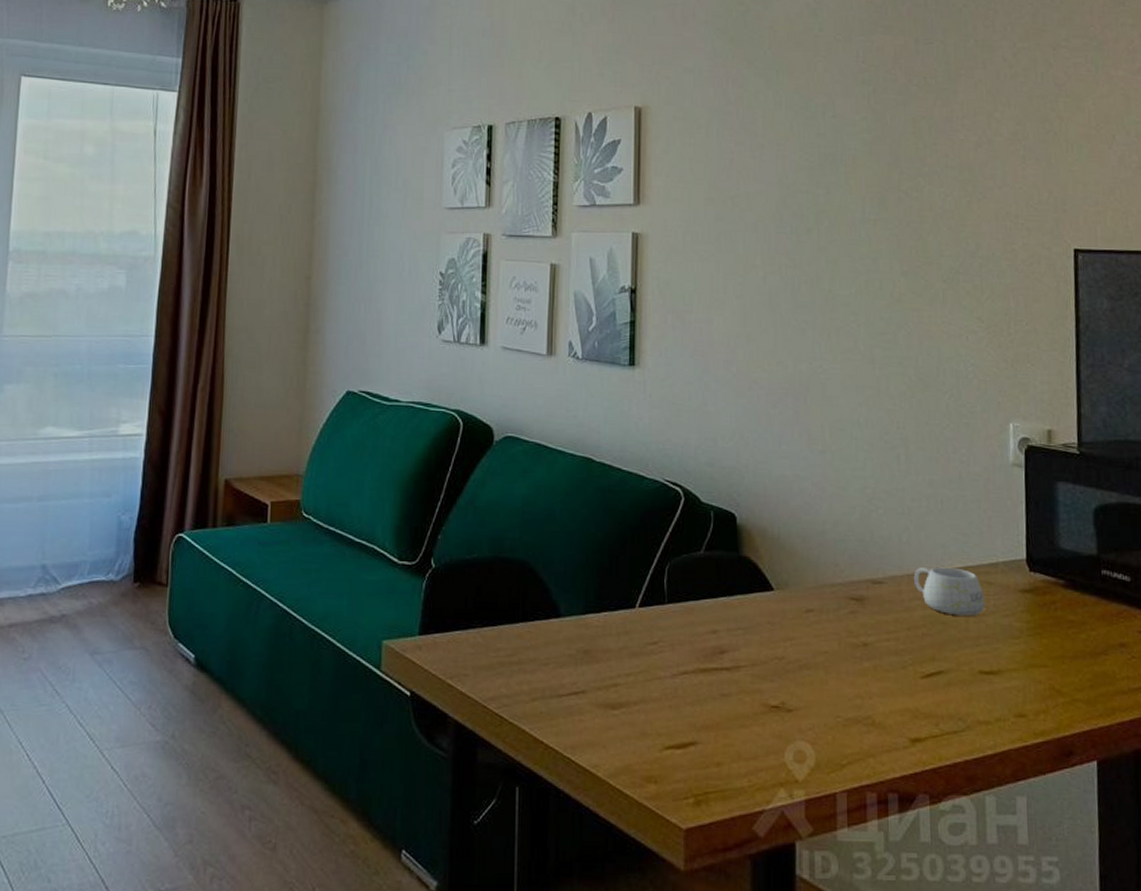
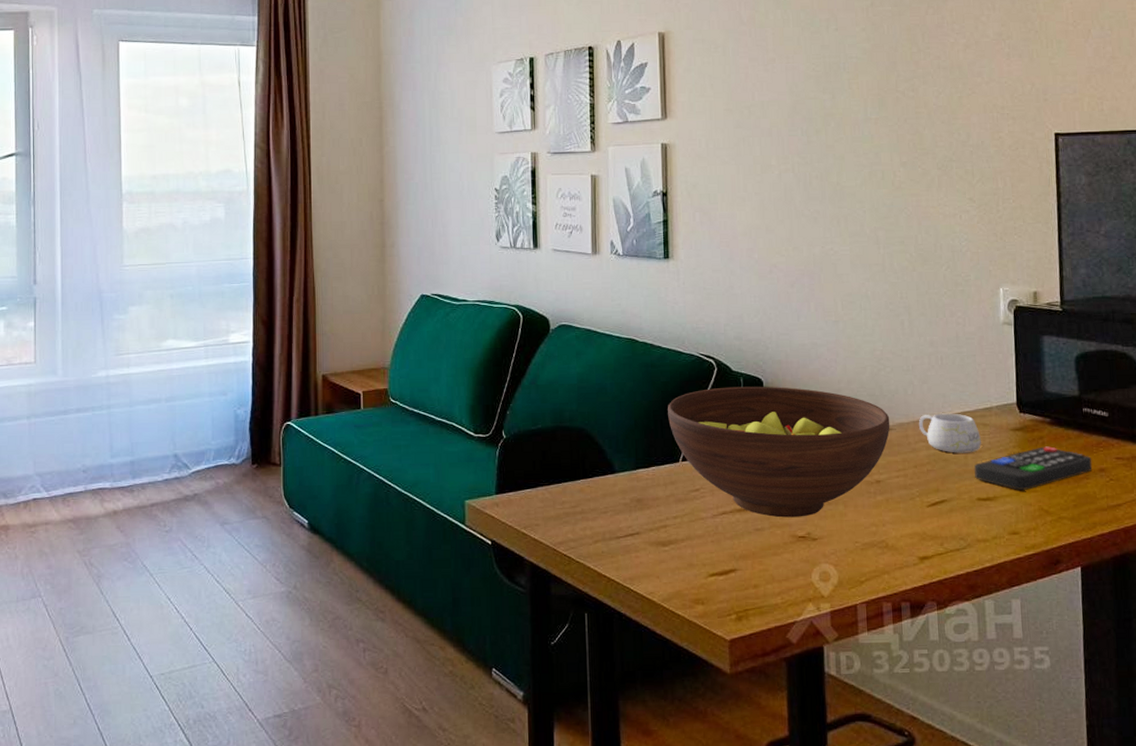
fruit bowl: none [625,521,881,683] -> present [668,386,890,518]
remote control: none [975,613,1112,664] -> present [973,446,1093,490]

